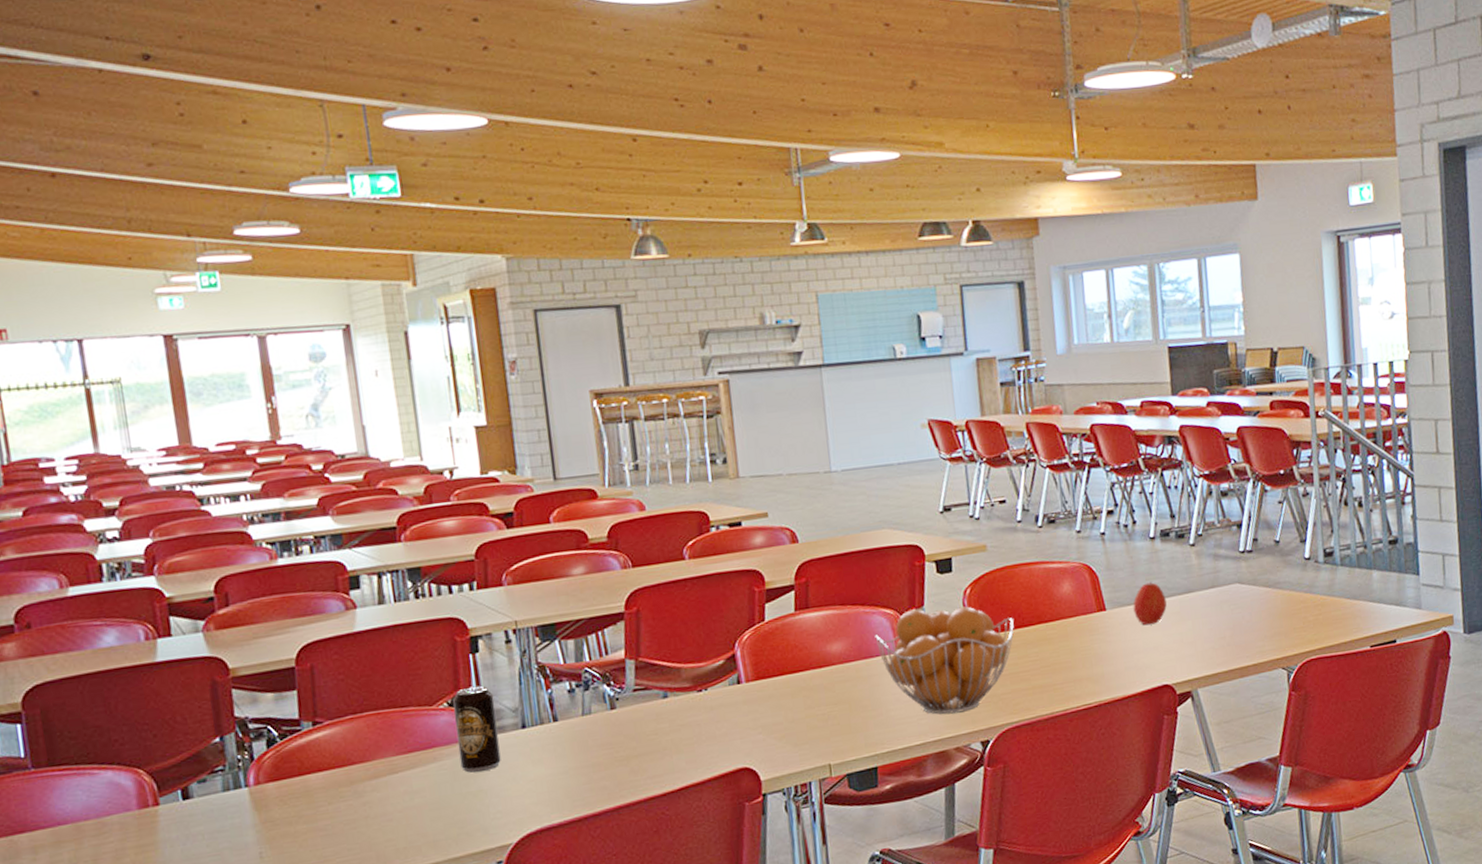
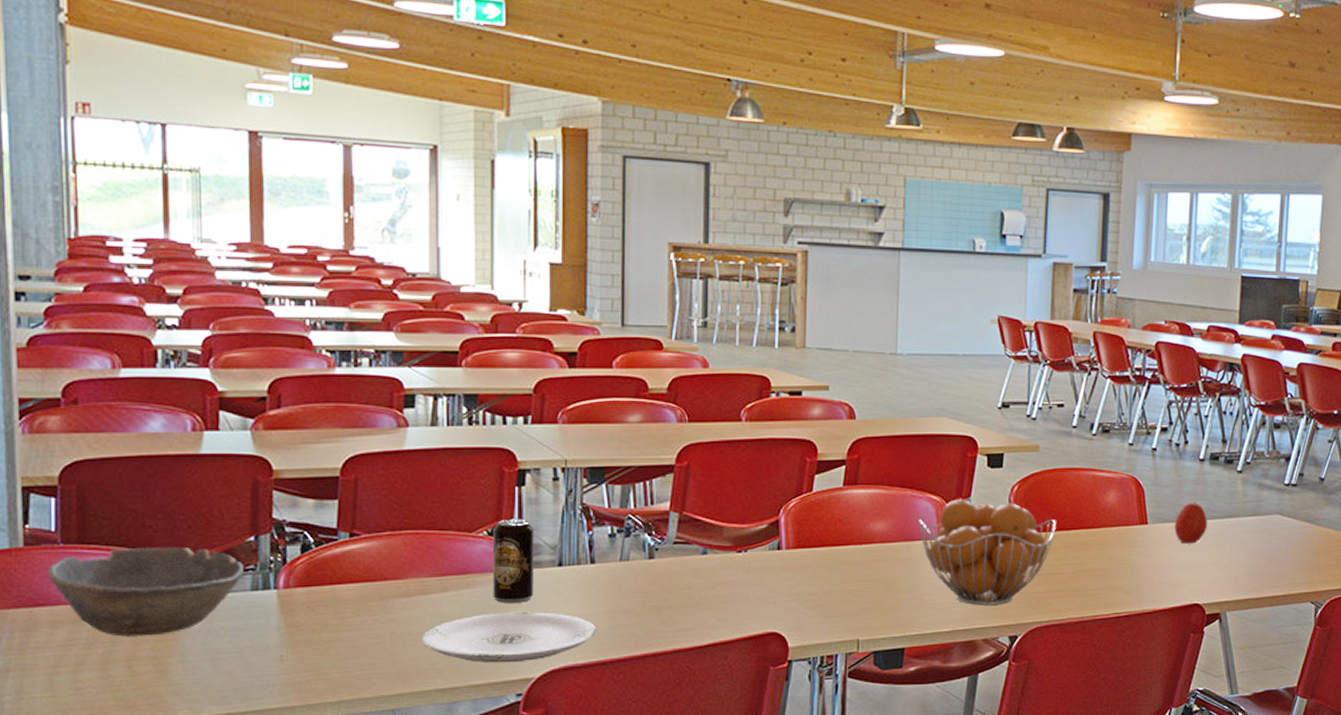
bowl: none [21,756,214,854] -> present [47,546,244,637]
plate: none [395,775,568,835] -> present [421,612,597,663]

